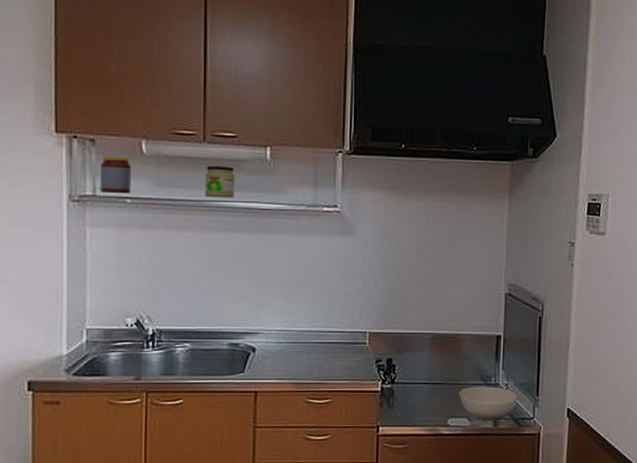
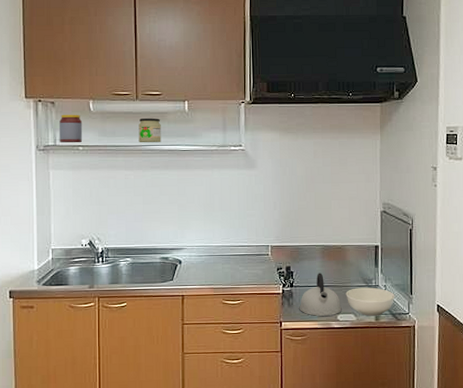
kettle: none [401,367,453,421] -> present [299,273,342,317]

